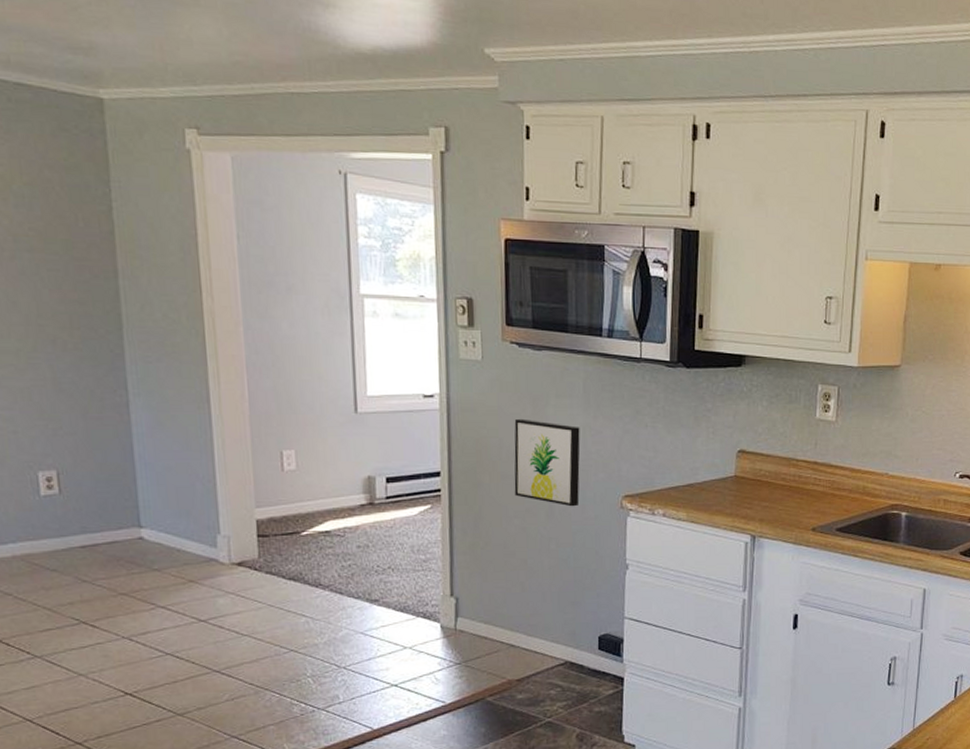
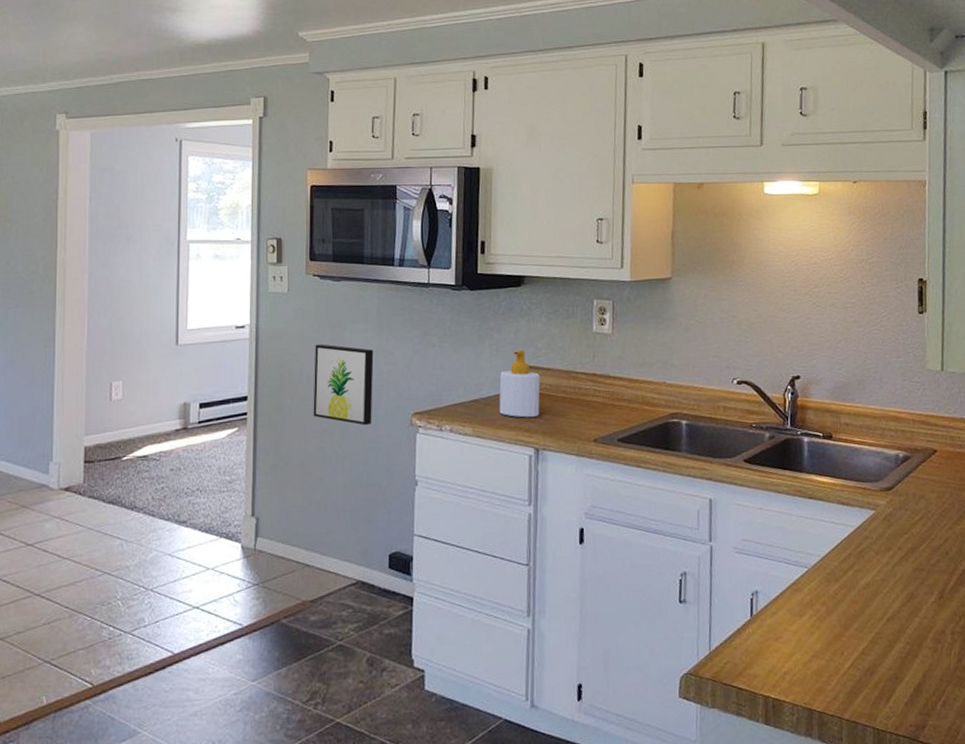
soap bottle: none [715,434,759,505] -> present [499,349,540,418]

